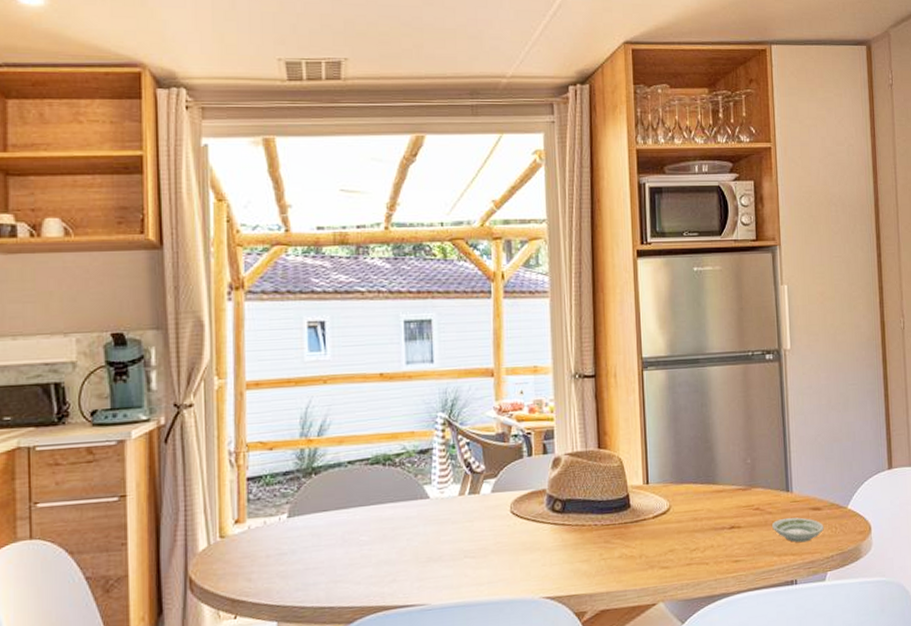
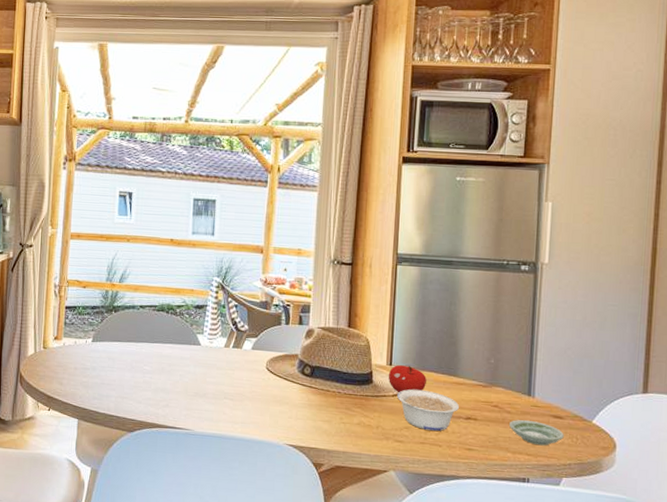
fruit: none [646,481,686,514] -> present [388,365,426,393]
legume: none [658,504,721,550] -> present [397,389,459,432]

